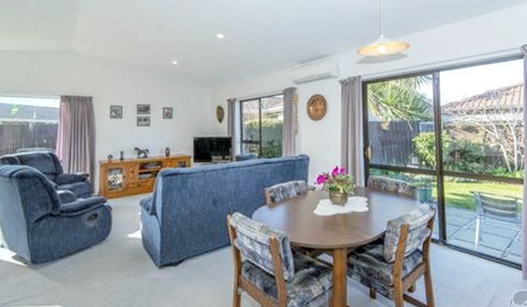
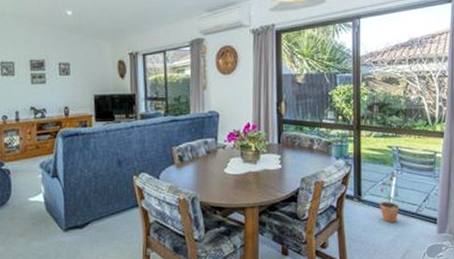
potted plant: none [464,217,485,268] -> present [380,172,400,223]

